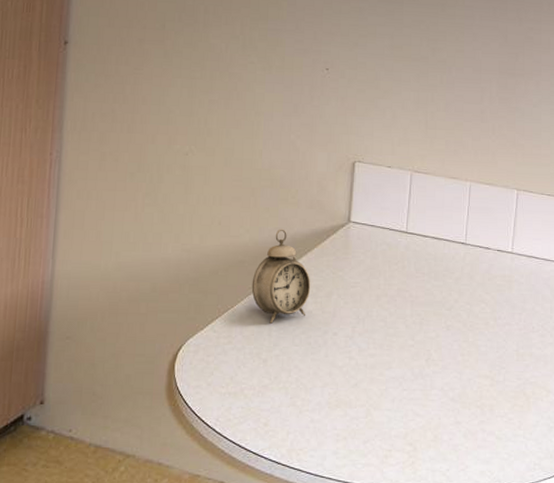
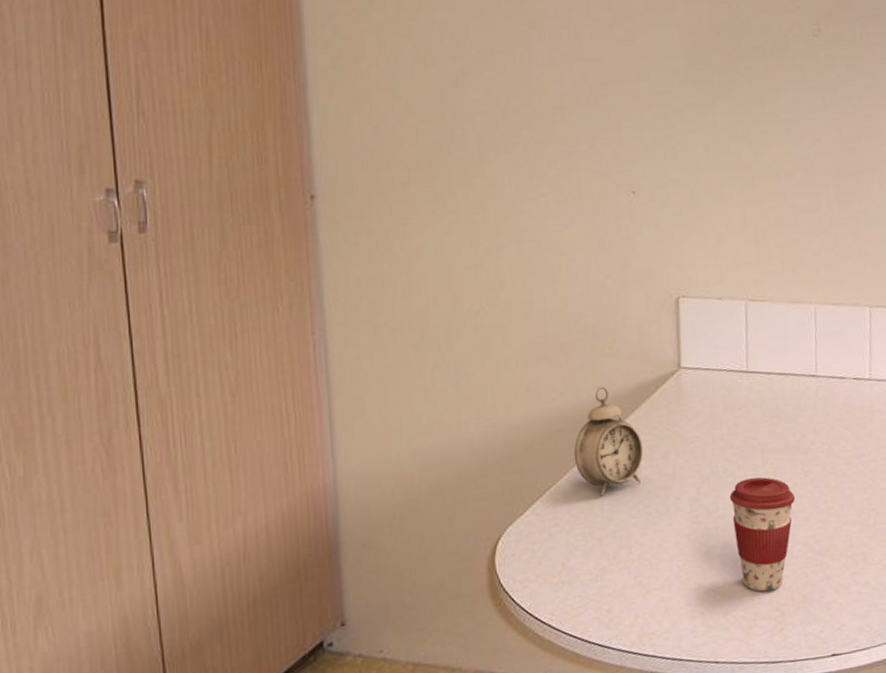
coffee cup: none [379,324,436,427] -> present [729,477,795,592]

